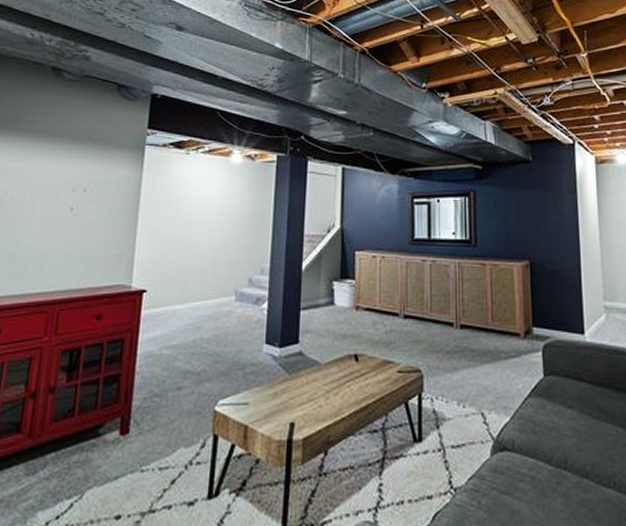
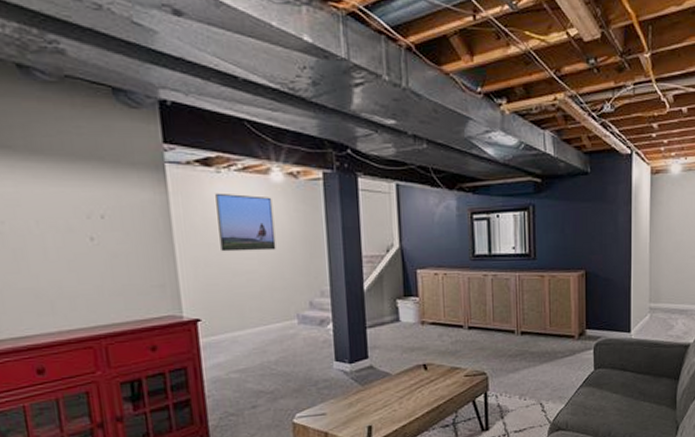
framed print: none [177,171,229,226] -> present [215,193,276,252]

